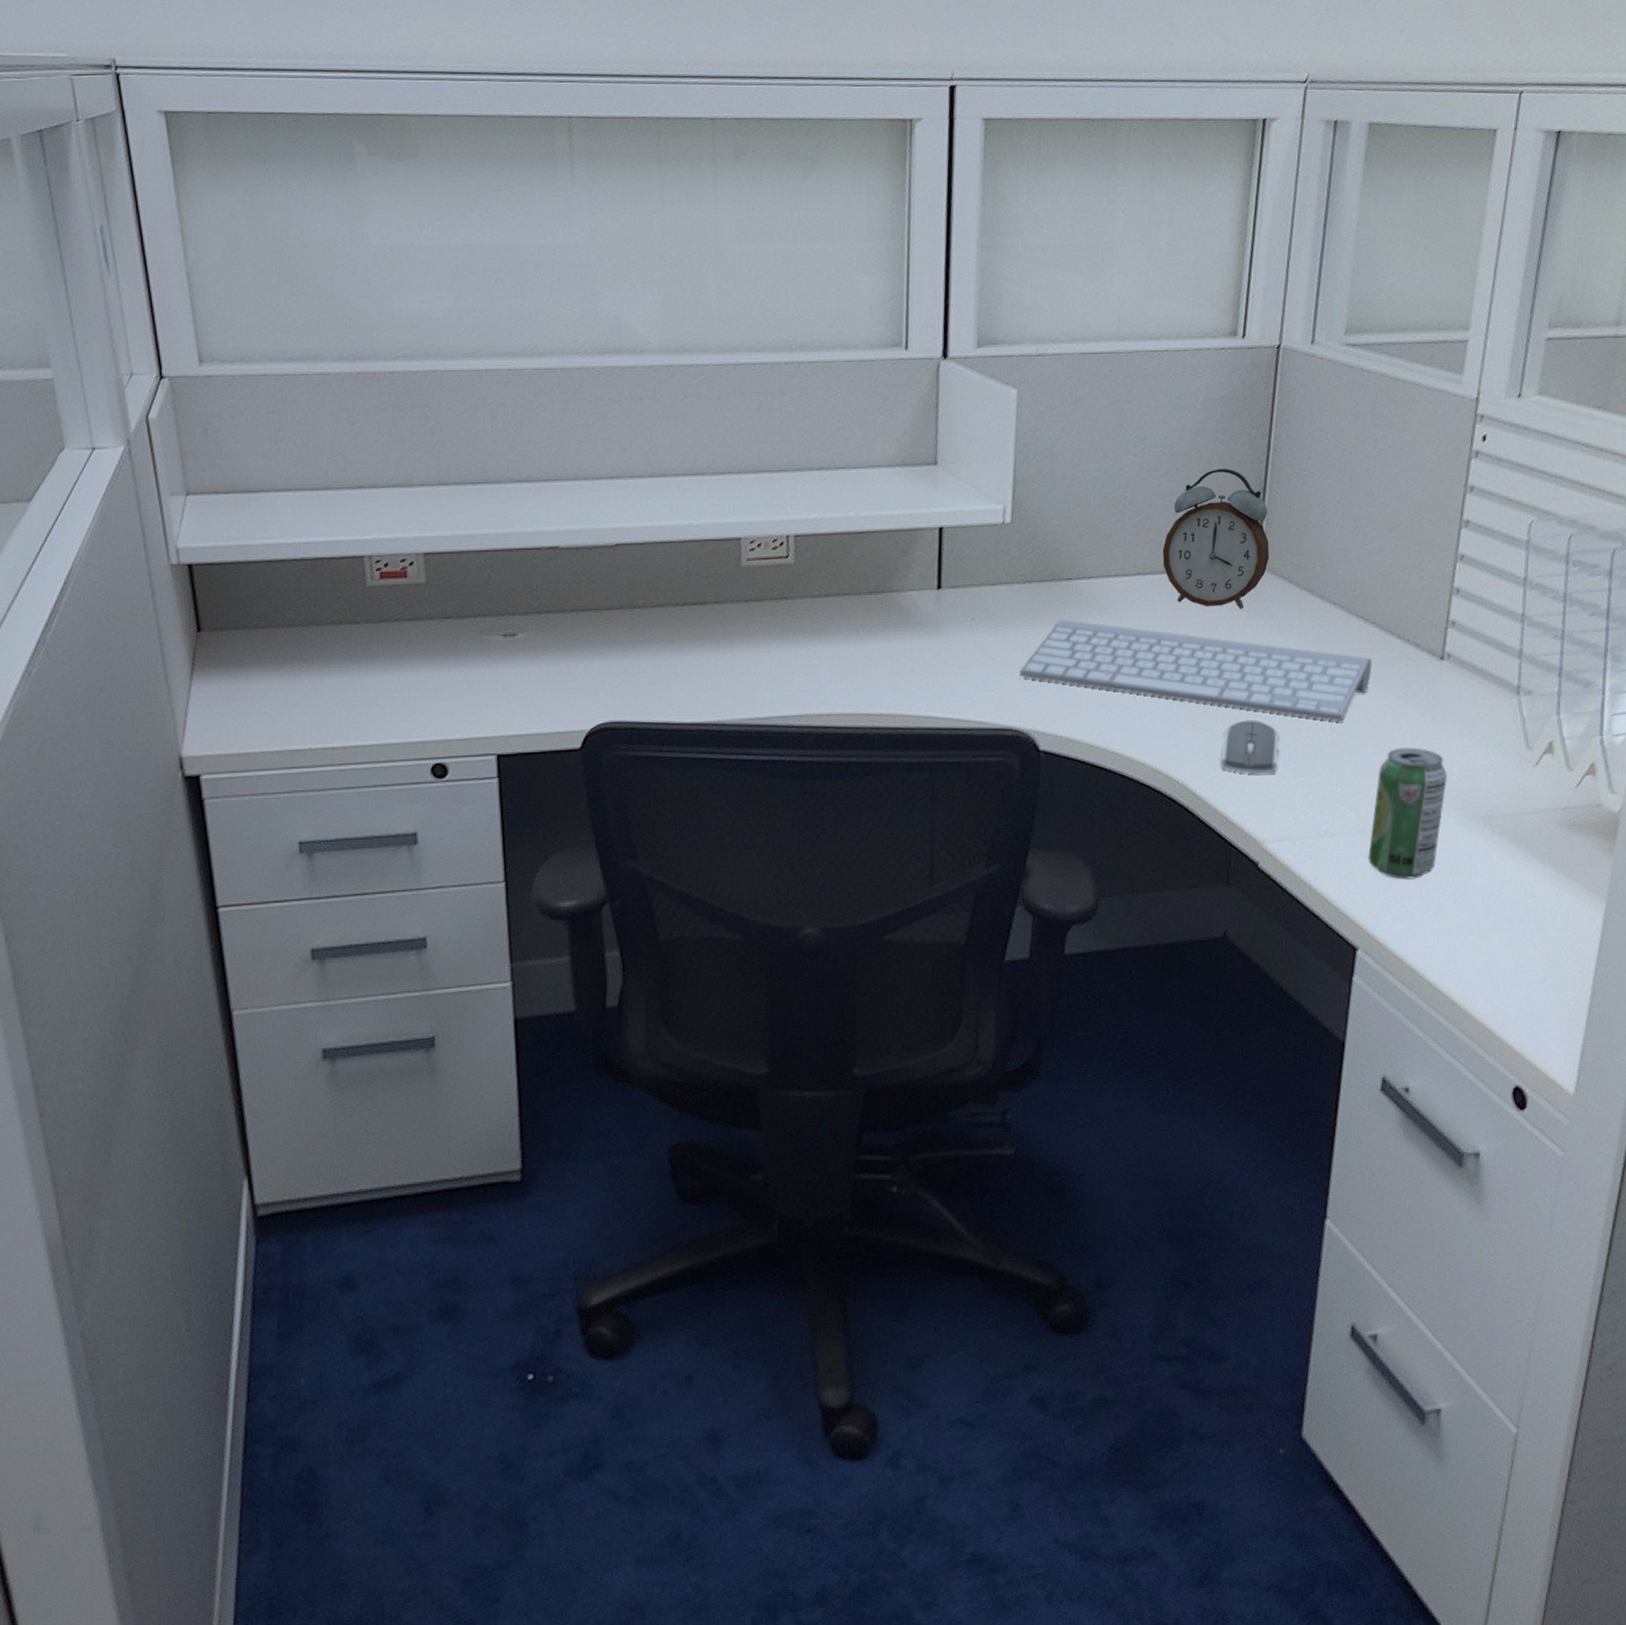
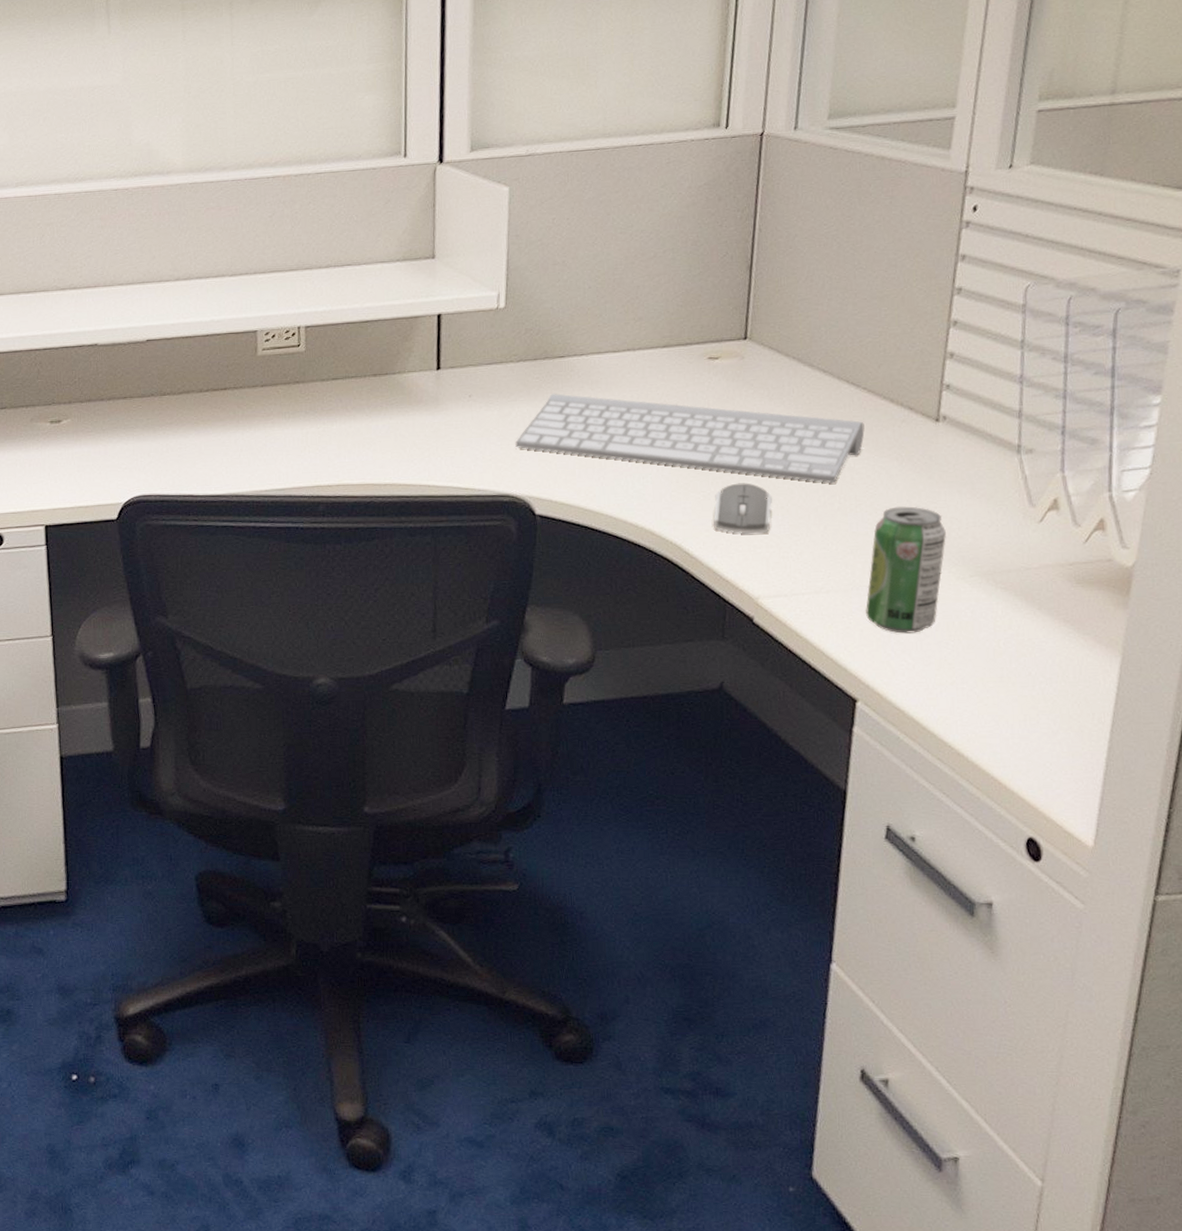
alarm clock: present [1162,469,1269,609] -> none [651,249,757,379]

